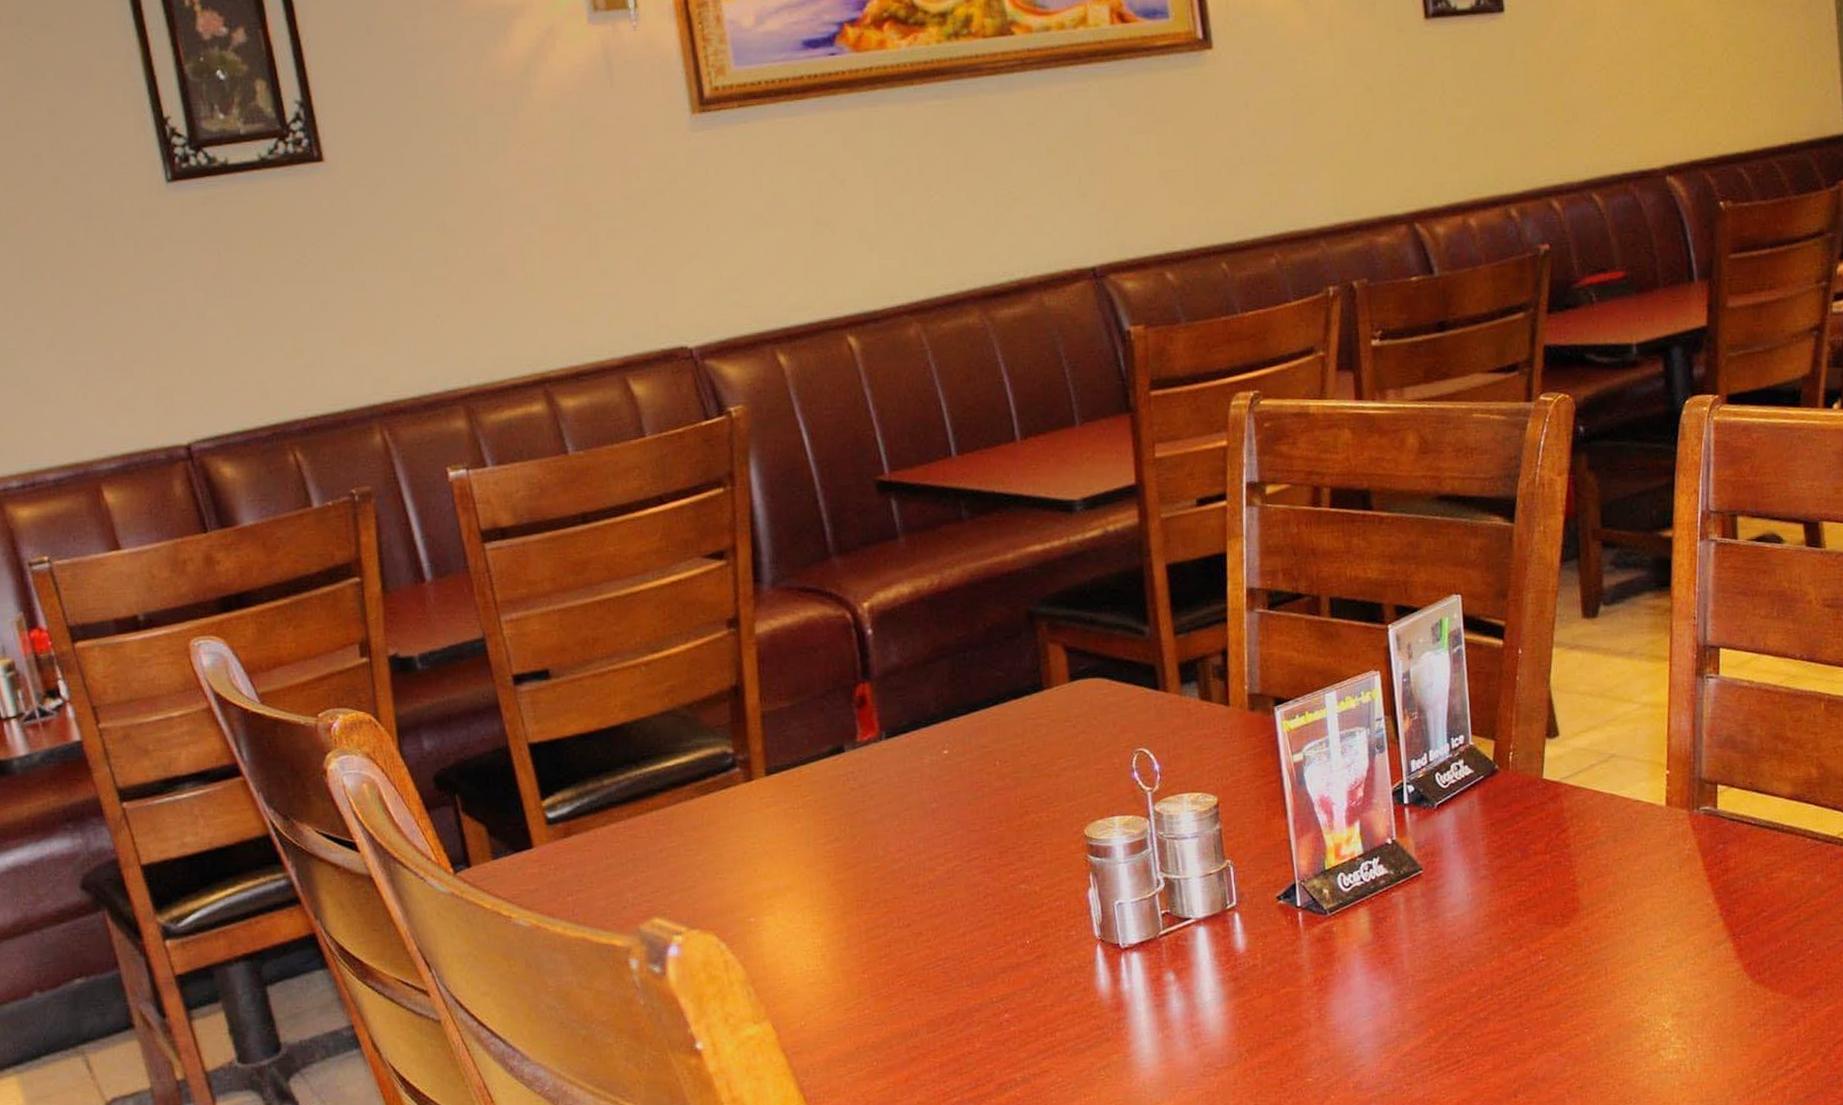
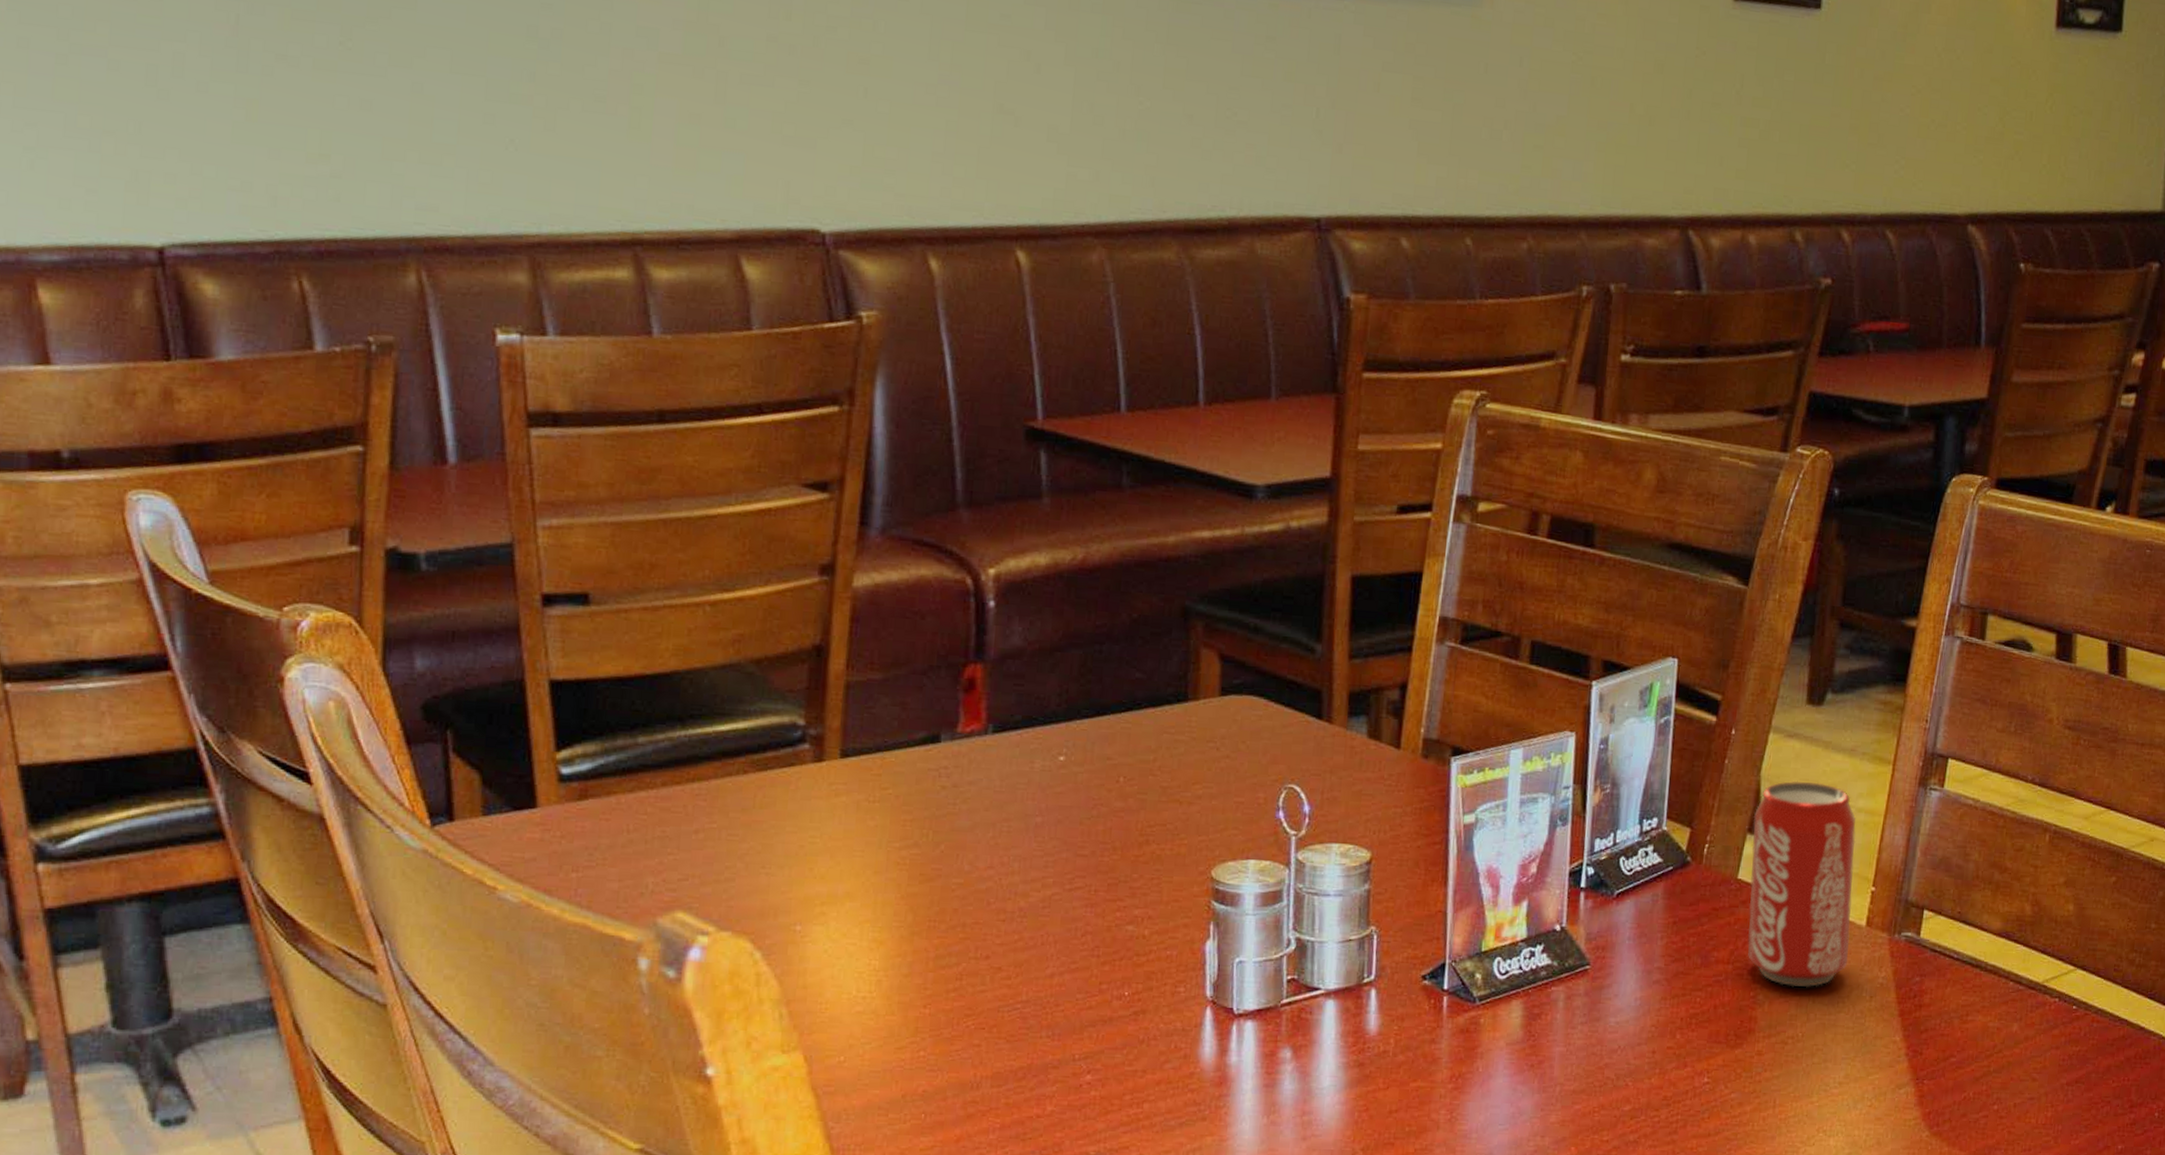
beverage can: none [1549,685,1655,868] -> present [1747,780,1857,988]

